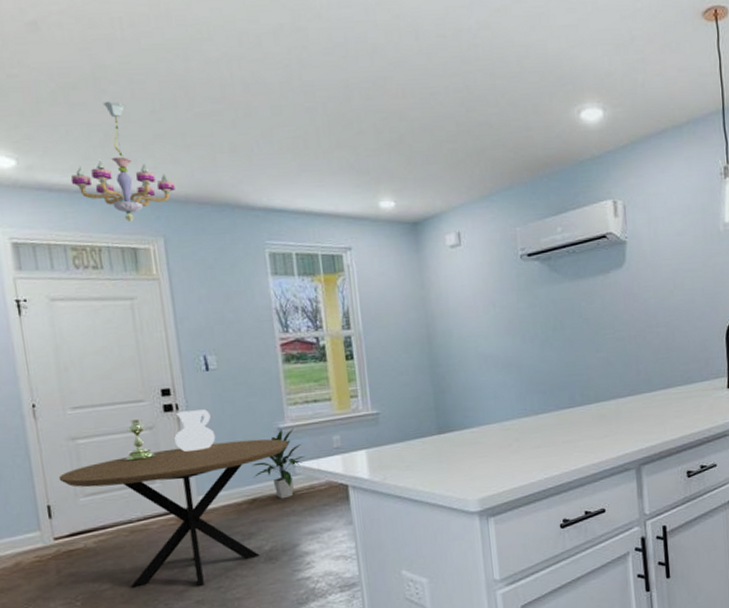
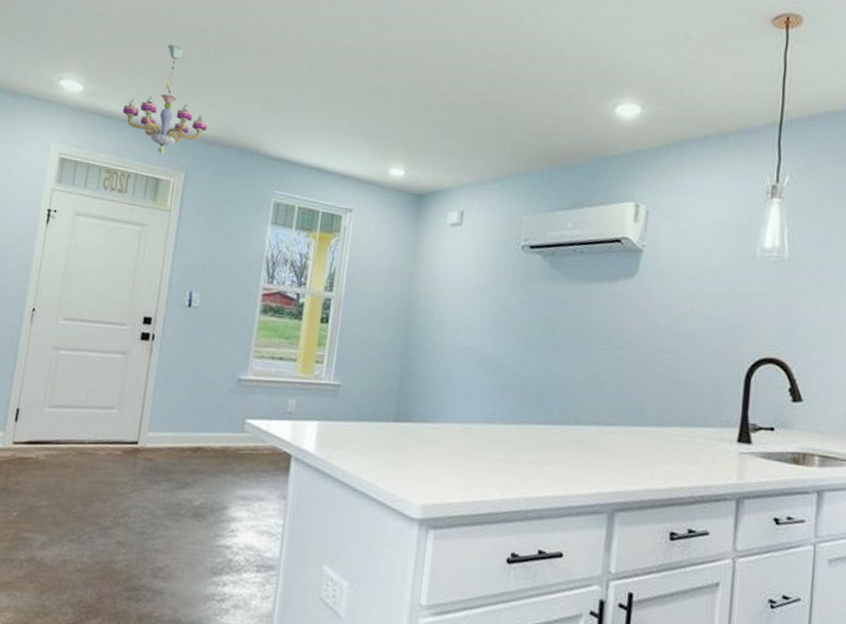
dining table: present [58,439,288,588] -> none [34,376,245,526]
candlestick: present [125,419,156,462] -> none [94,341,122,383]
vase: present [174,409,216,452] -> none [142,342,181,386]
indoor plant: present [252,428,306,499] -> none [203,380,258,455]

